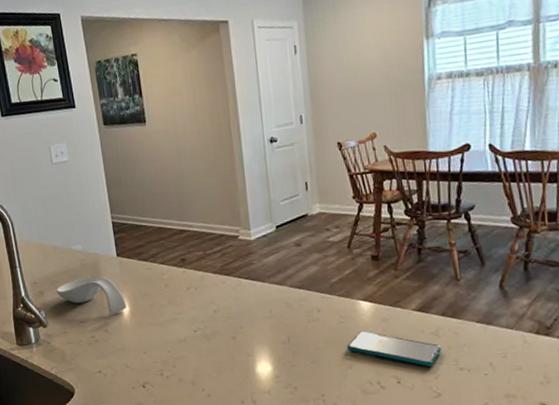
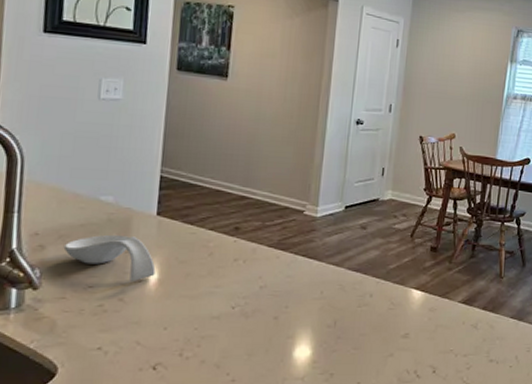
smartphone: present [346,331,442,367] -> none [391,319,478,357]

